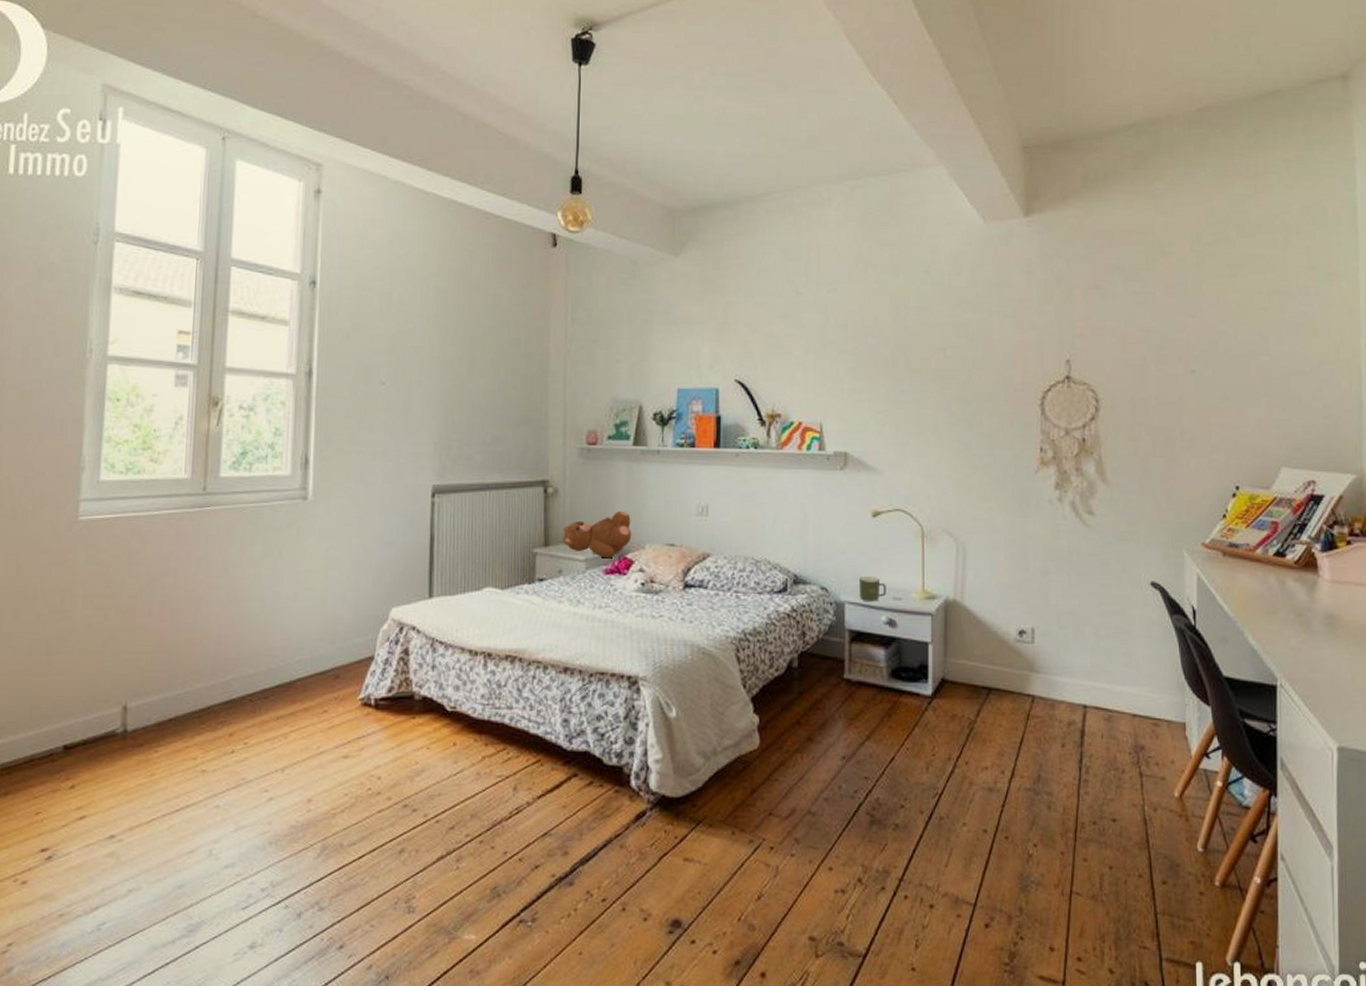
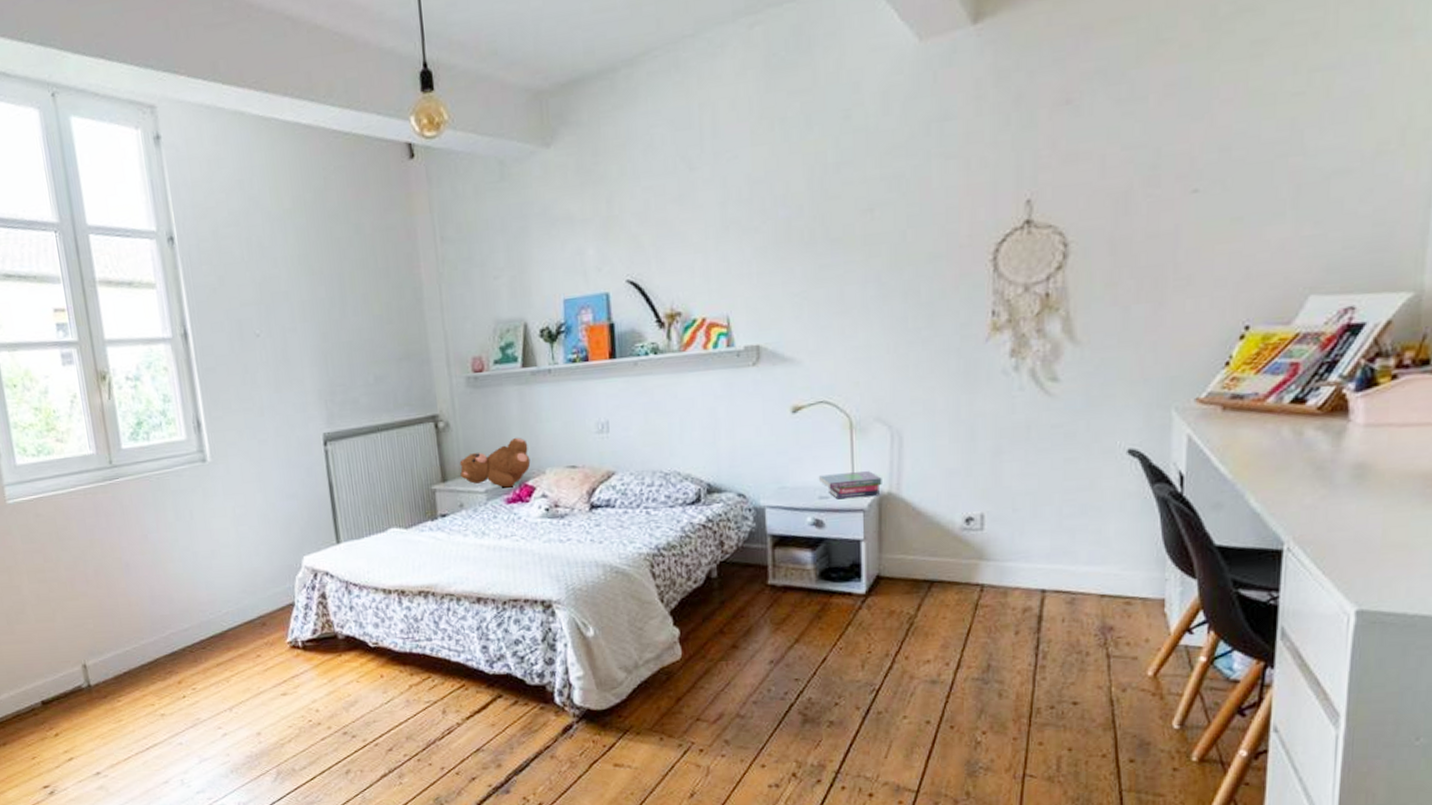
mug: present [859,577,886,603] -> none [780,477,811,505]
books: none [893,577,948,602] -> present [818,470,882,500]

